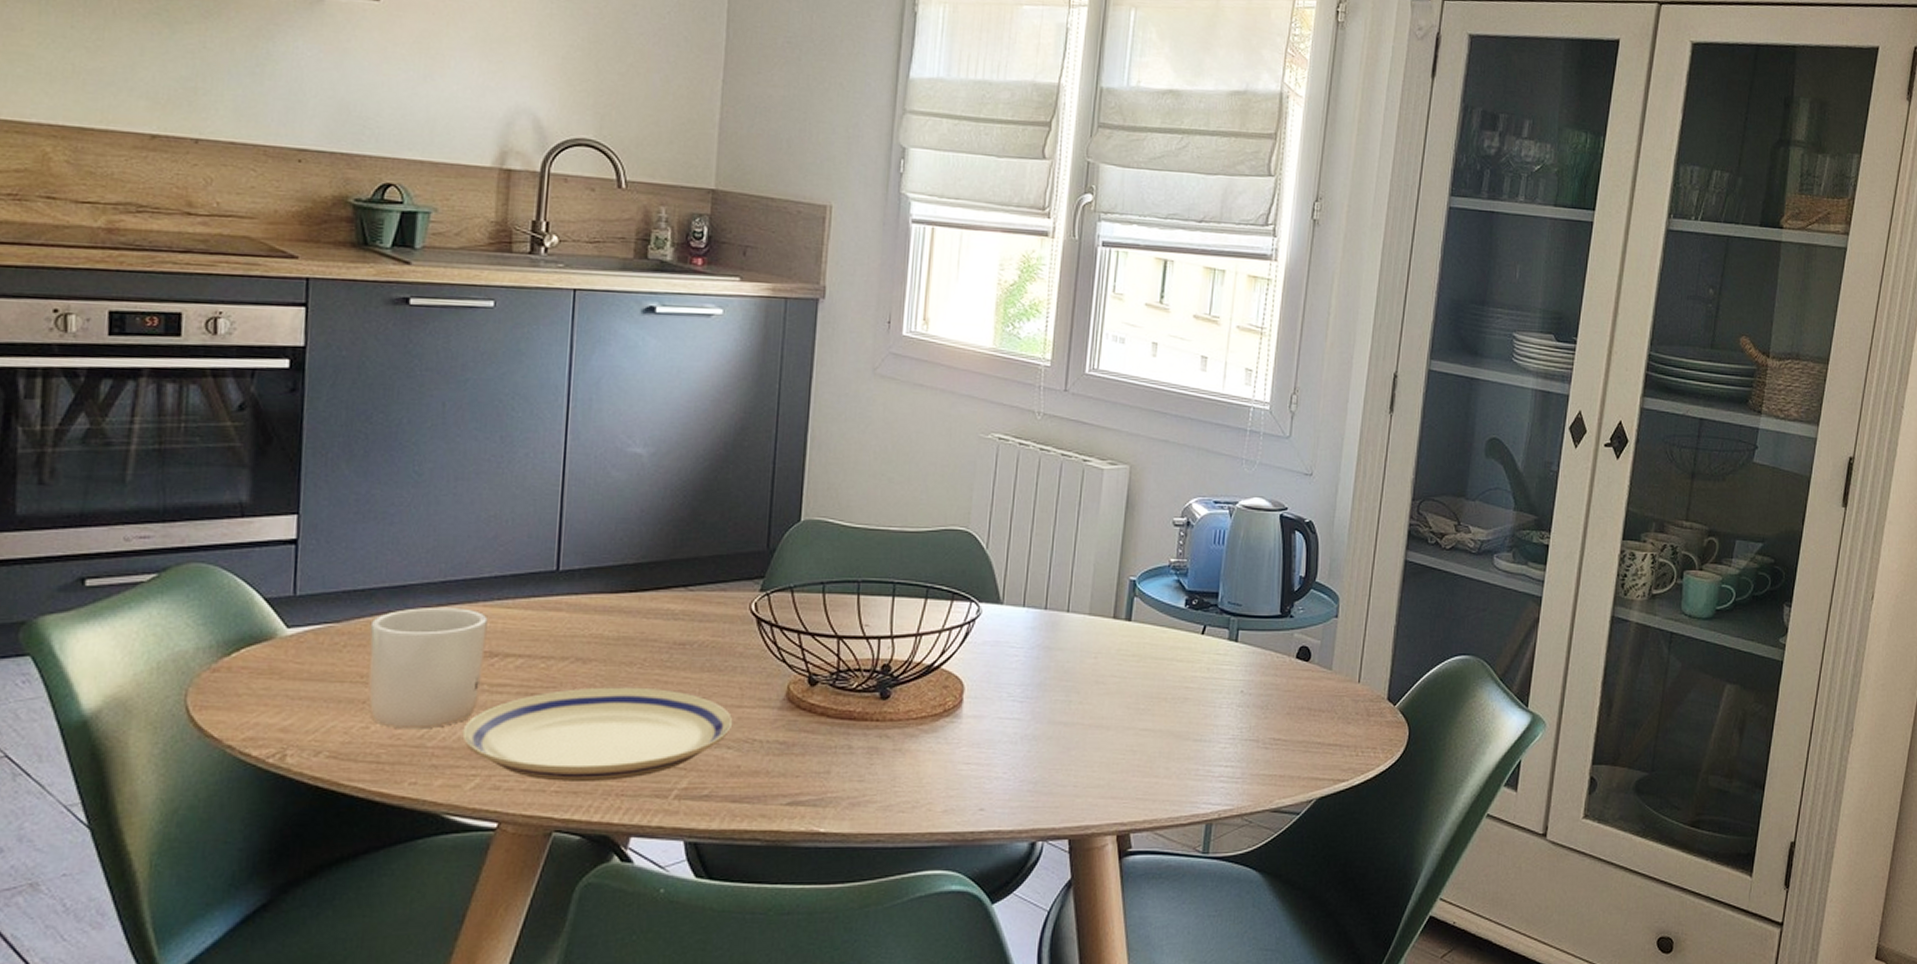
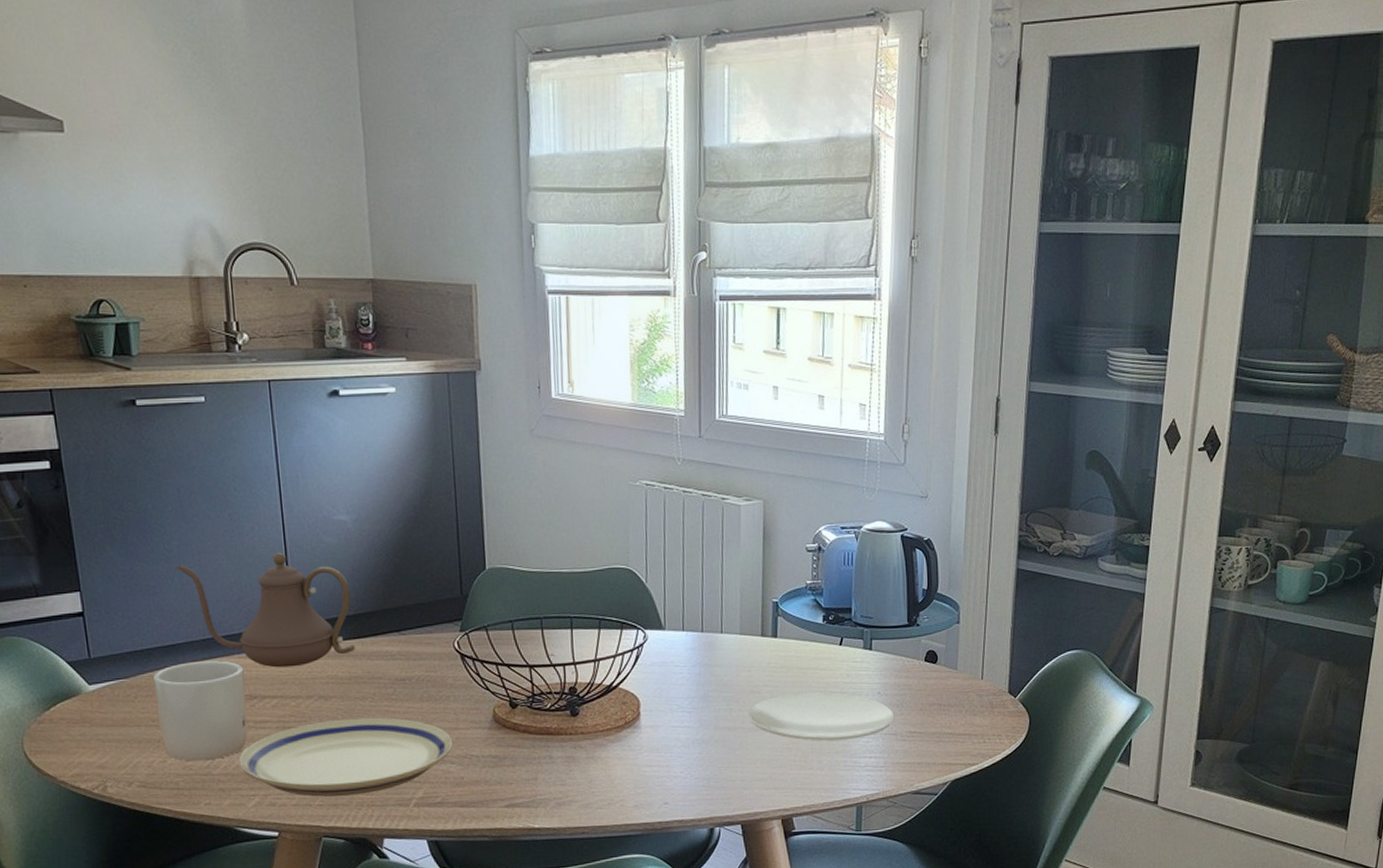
teapot: none [422,484,635,621] -> present [174,552,355,668]
plate: none [1090,685,1258,744] -> present [748,691,895,741]

